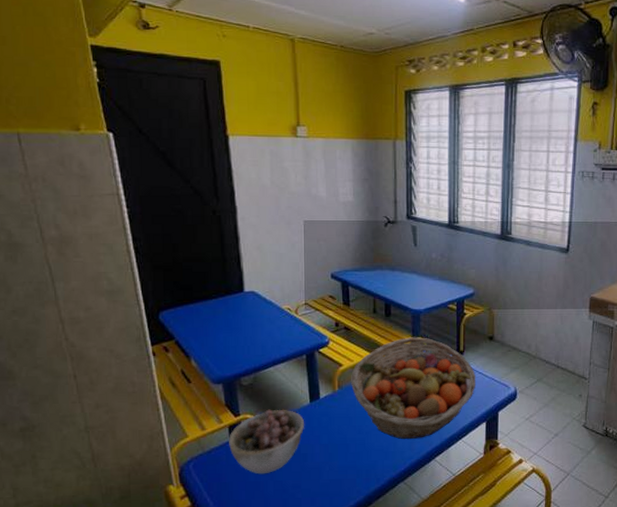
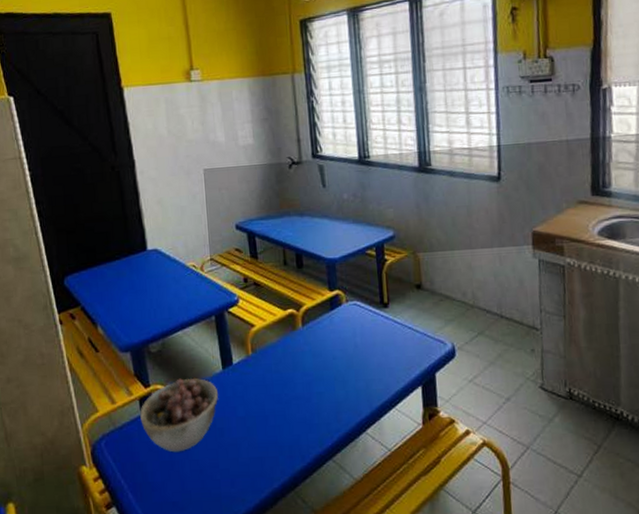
fruit basket: present [350,337,475,440] -> none [264,289,406,410]

